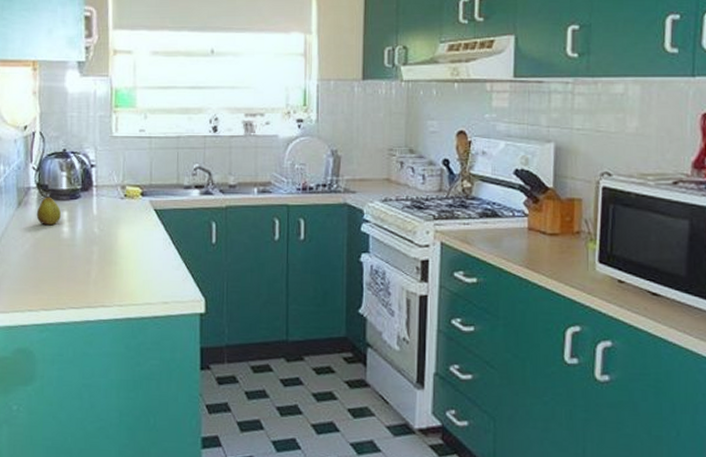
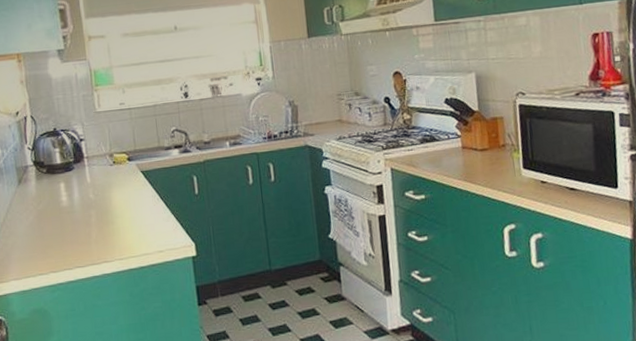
fruit: present [36,193,62,225] -> none [36,169,59,197]

